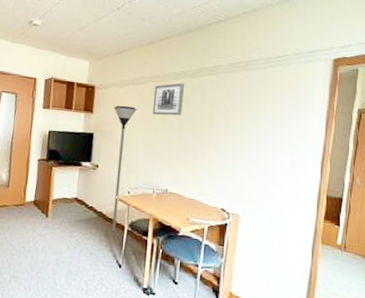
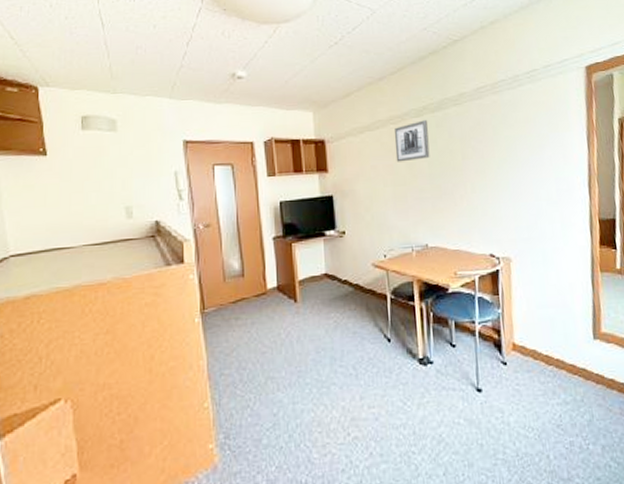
floor lamp: present [111,105,137,231] -> none [351,156,379,303]

